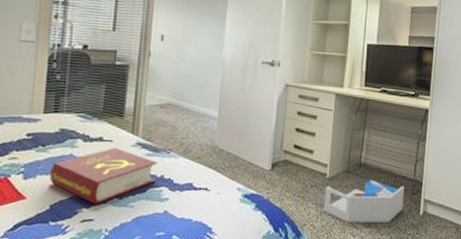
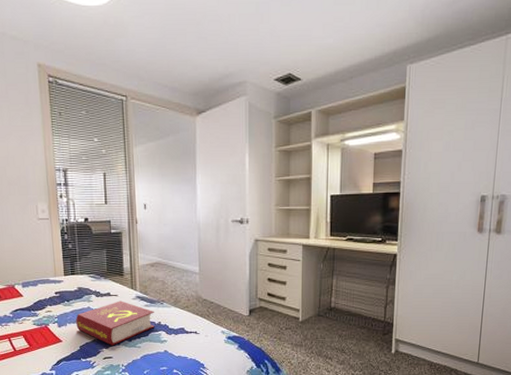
storage bin: present [323,180,405,222] -> none [298,322,375,360]

